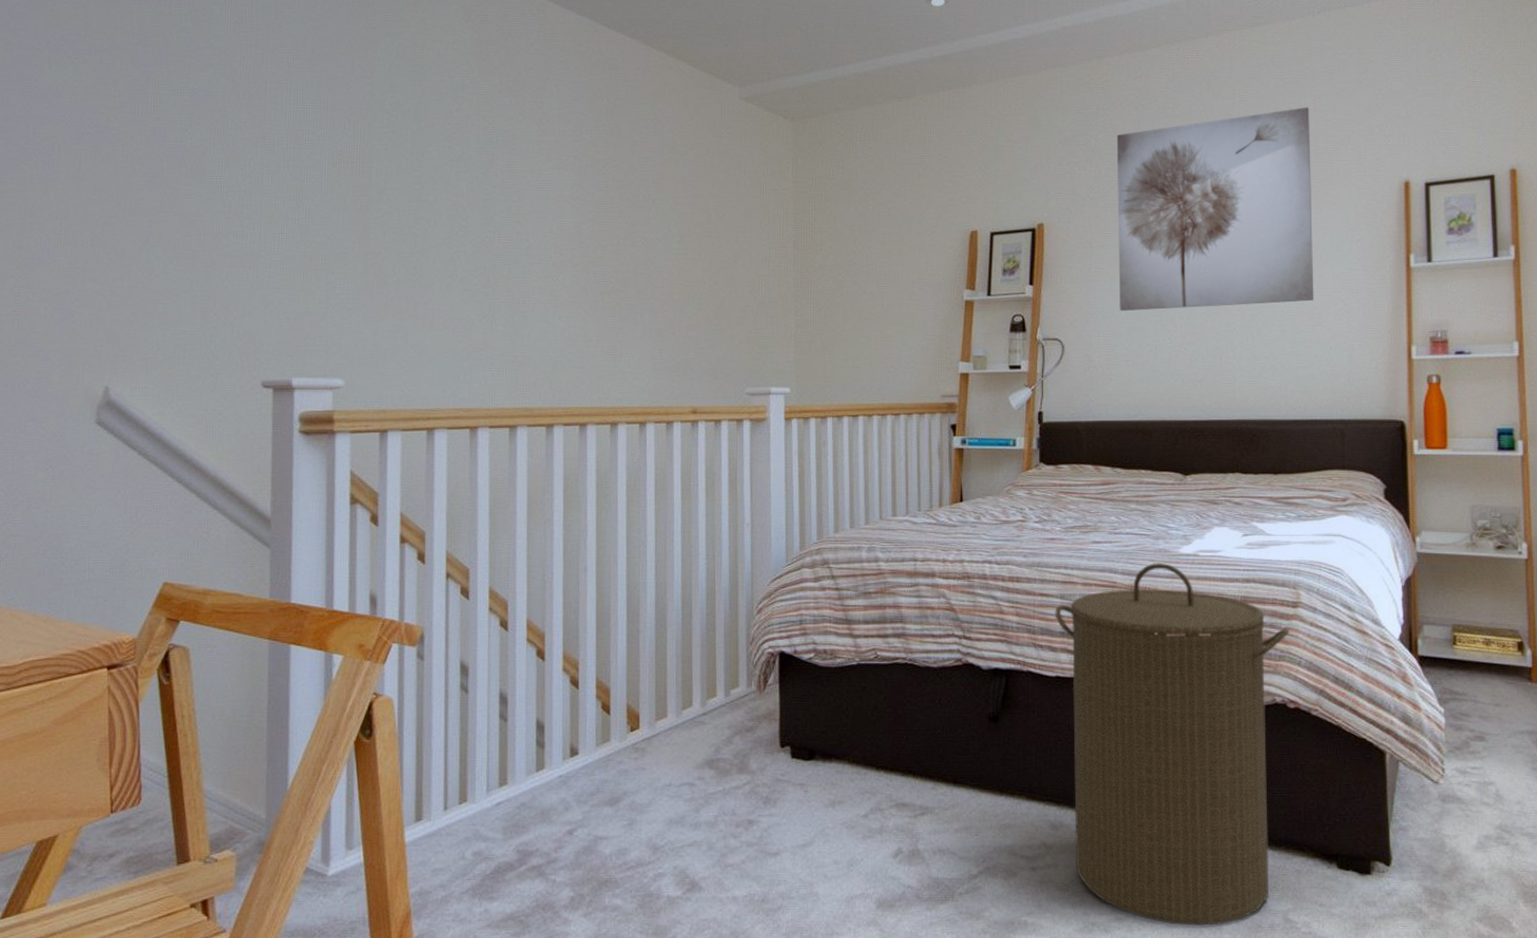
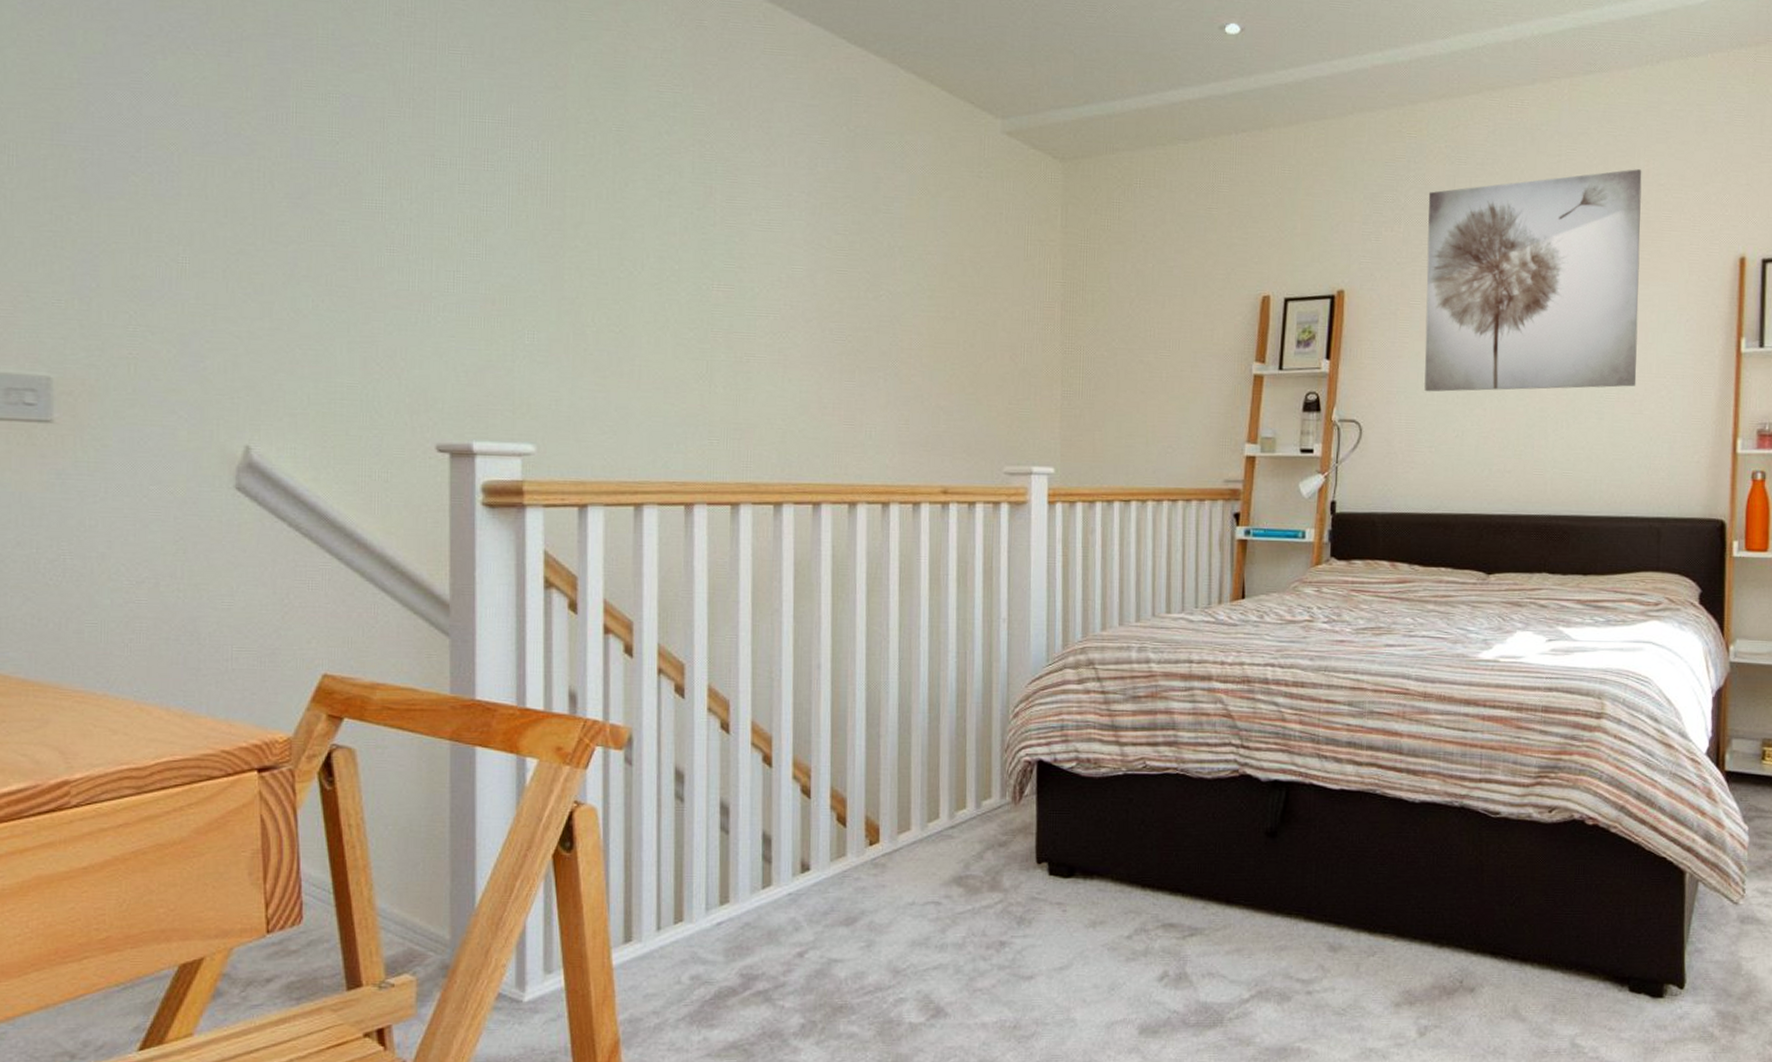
laundry hamper: present [1055,563,1290,926] -> none [1341,669,1592,1051]

